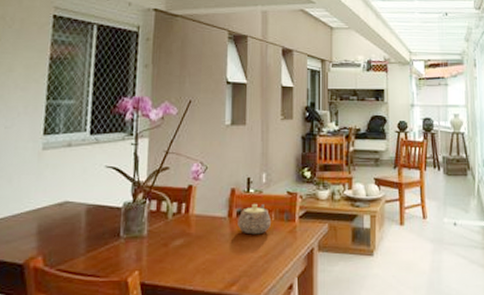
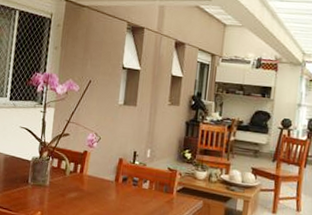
teapot: present [237,204,271,235] -> none [122,174,152,200]

